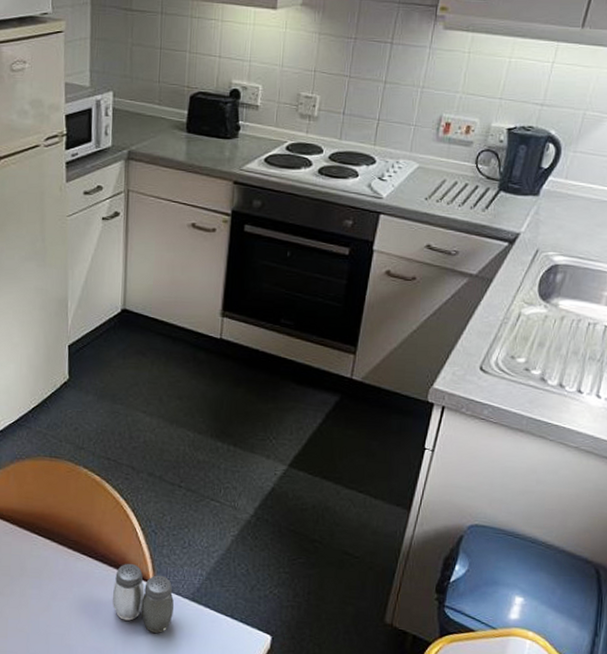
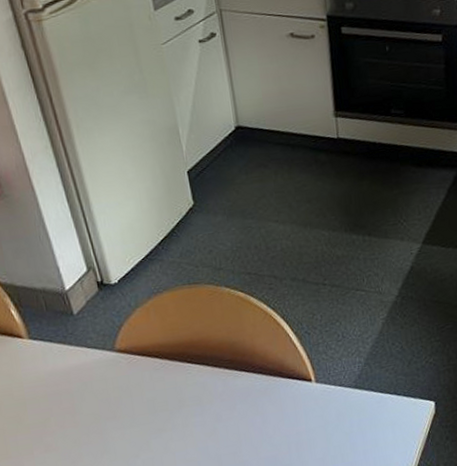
salt and pepper shaker: present [112,563,175,633] -> none [276,367,340,428]

